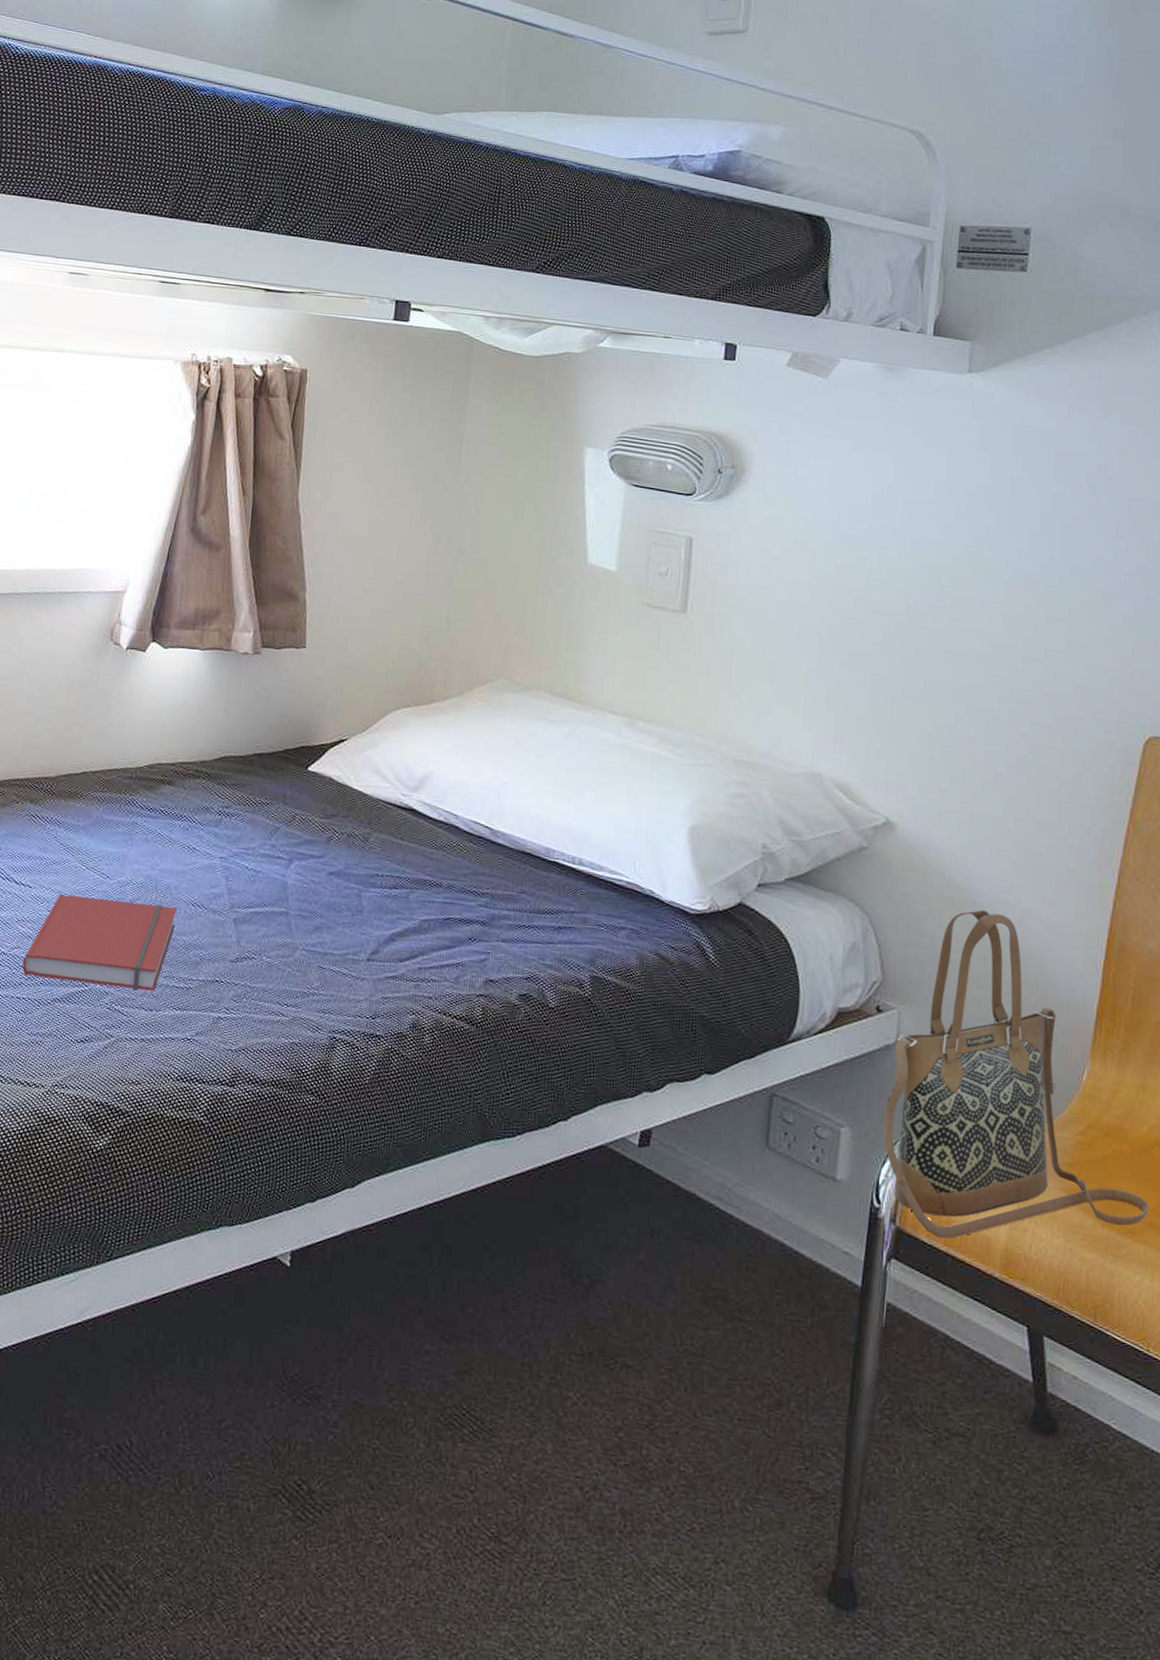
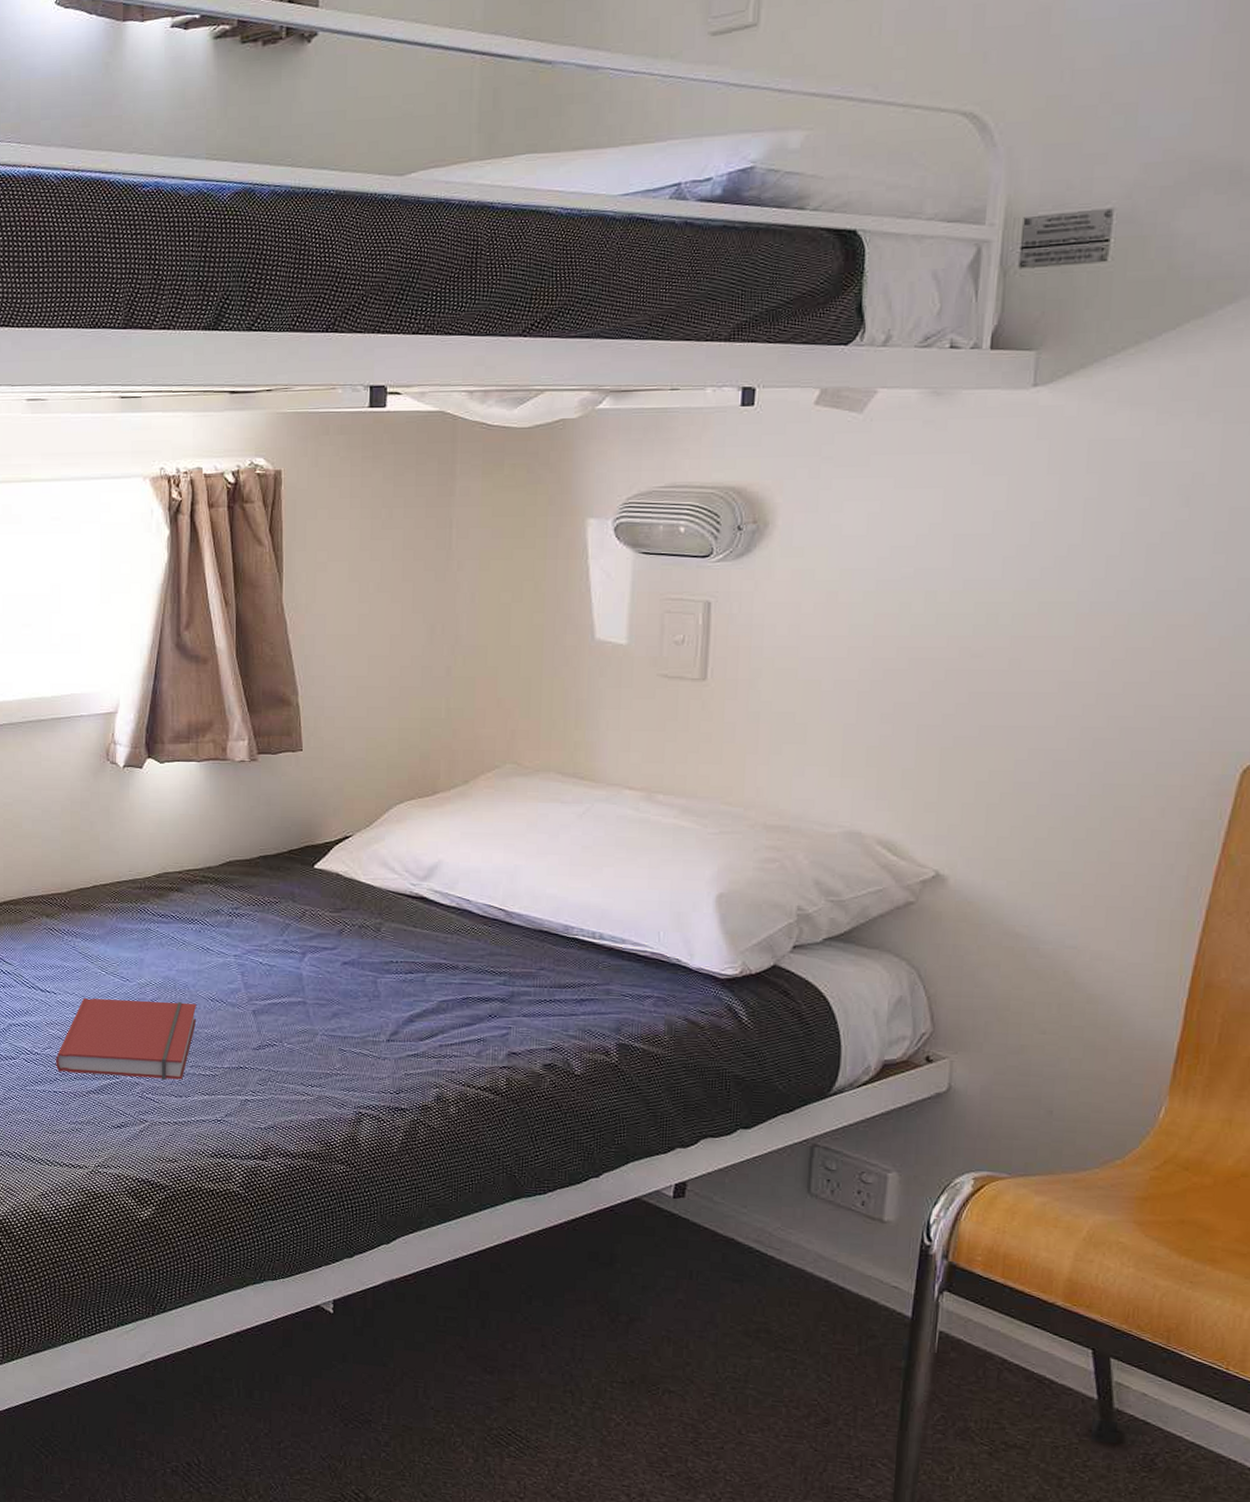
handbag: present [883,909,1149,1239] -> none [934,956,1232,1272]

